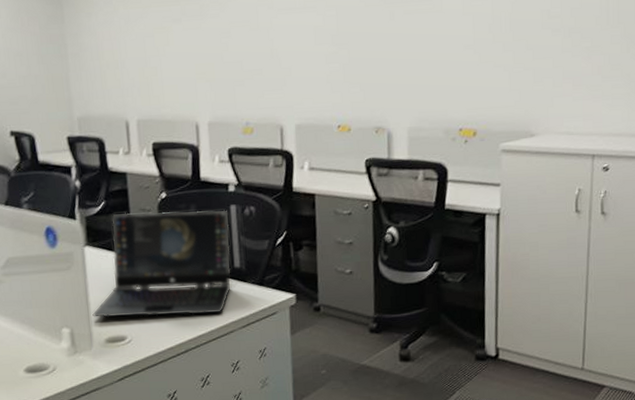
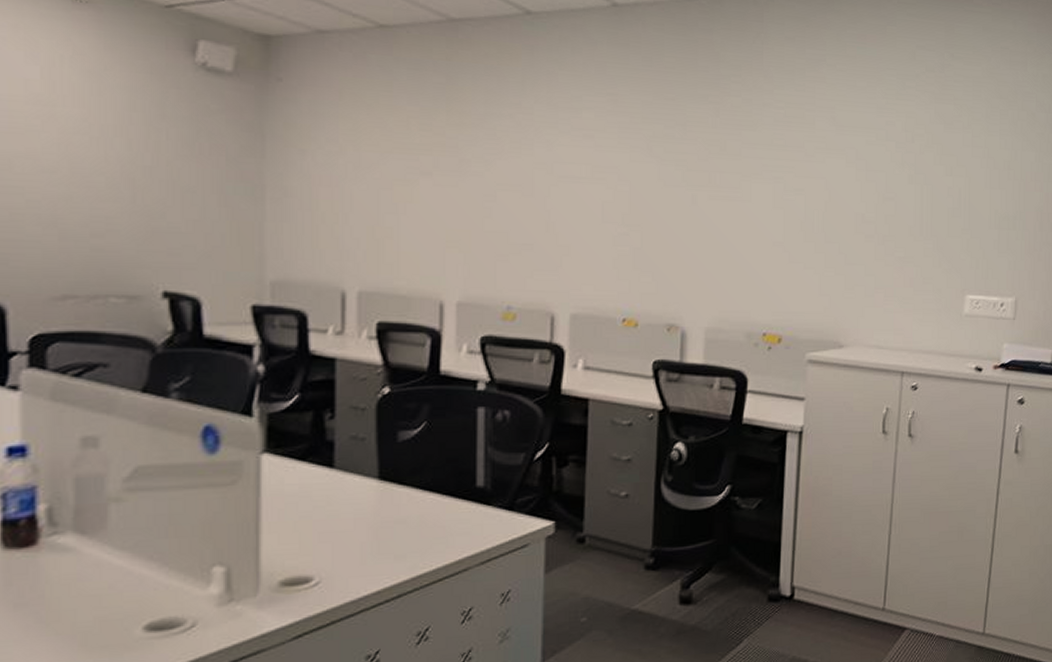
laptop: present [92,210,231,318] -> none [263,410,474,552]

